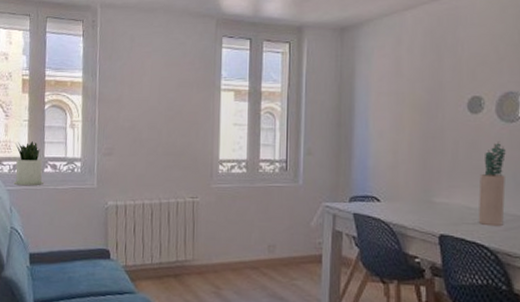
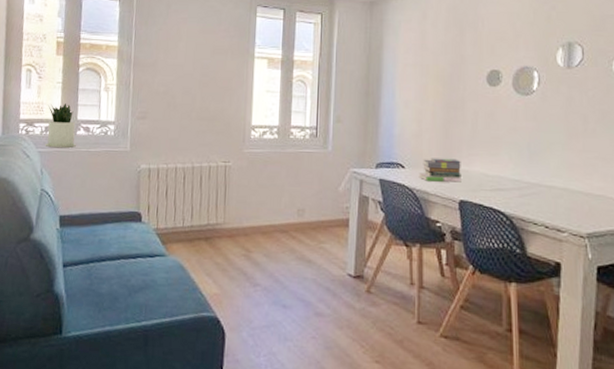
books: none [395,190,441,216] -> present [418,158,461,183]
vase: present [478,141,506,227] -> none [495,113,521,193]

